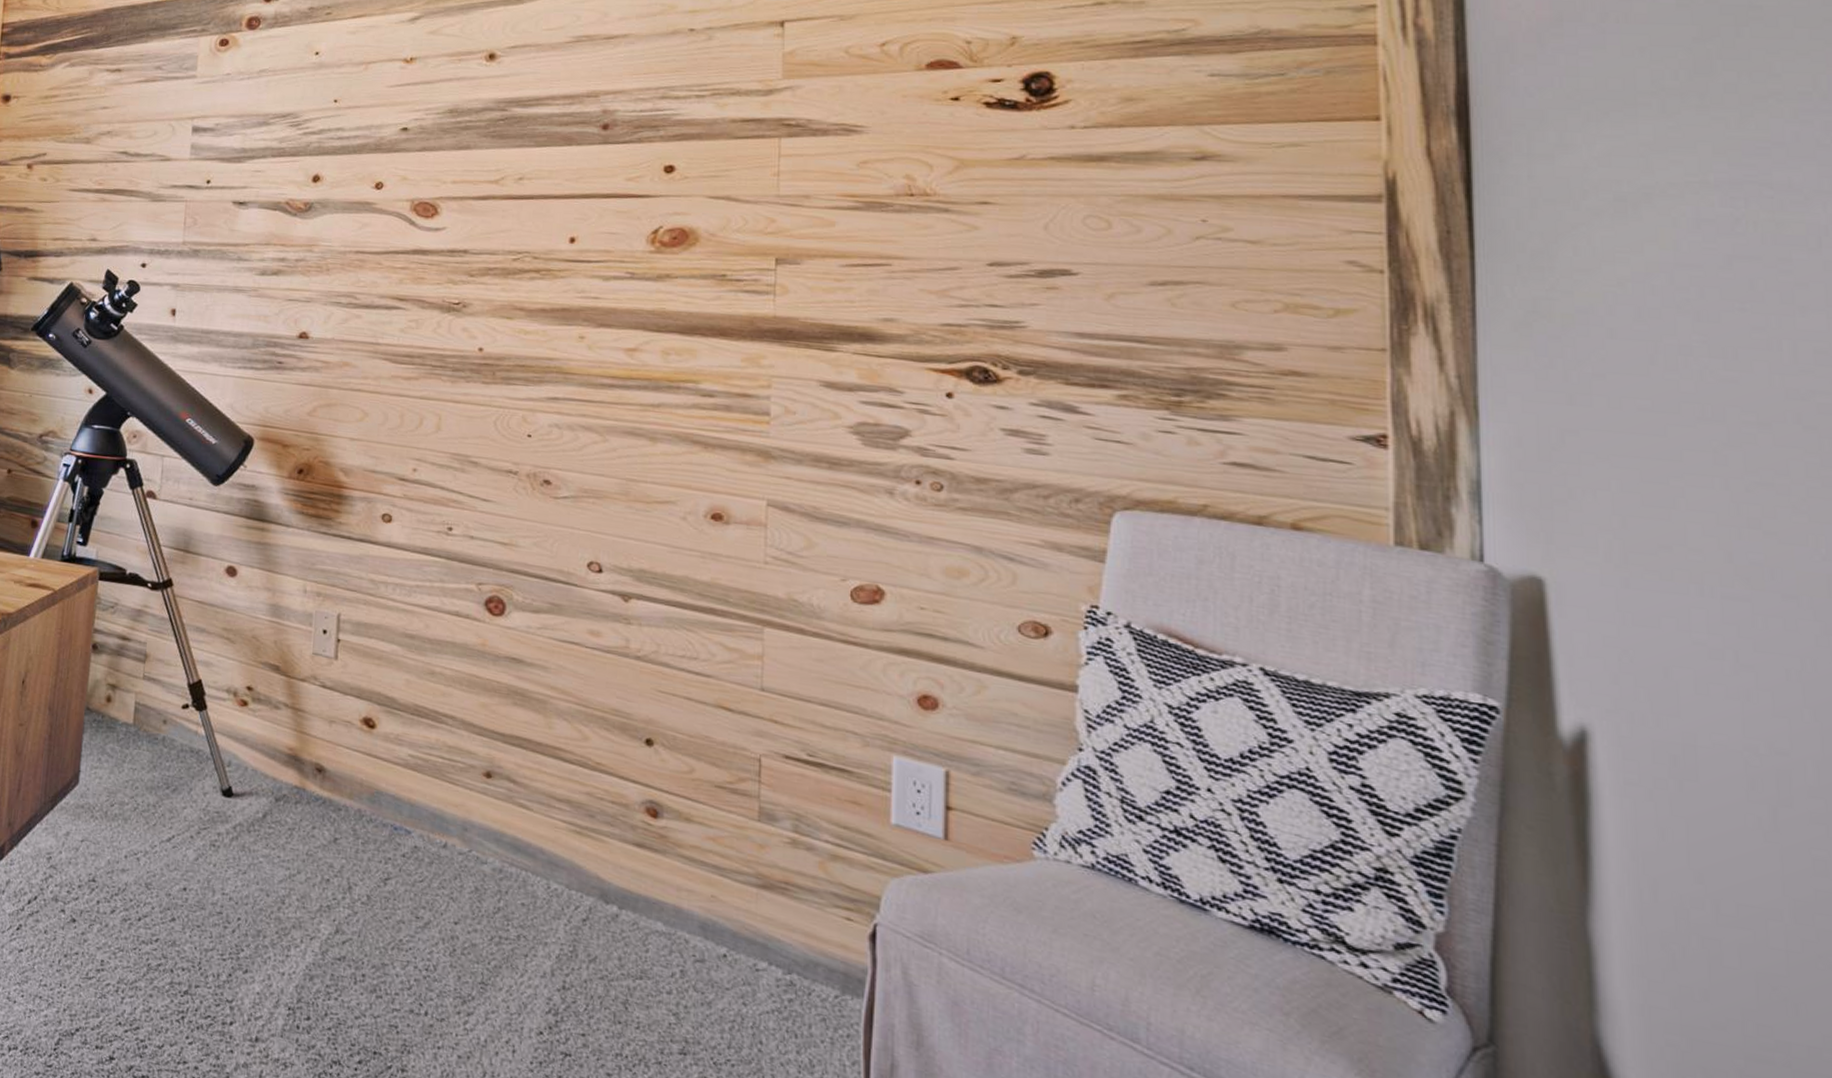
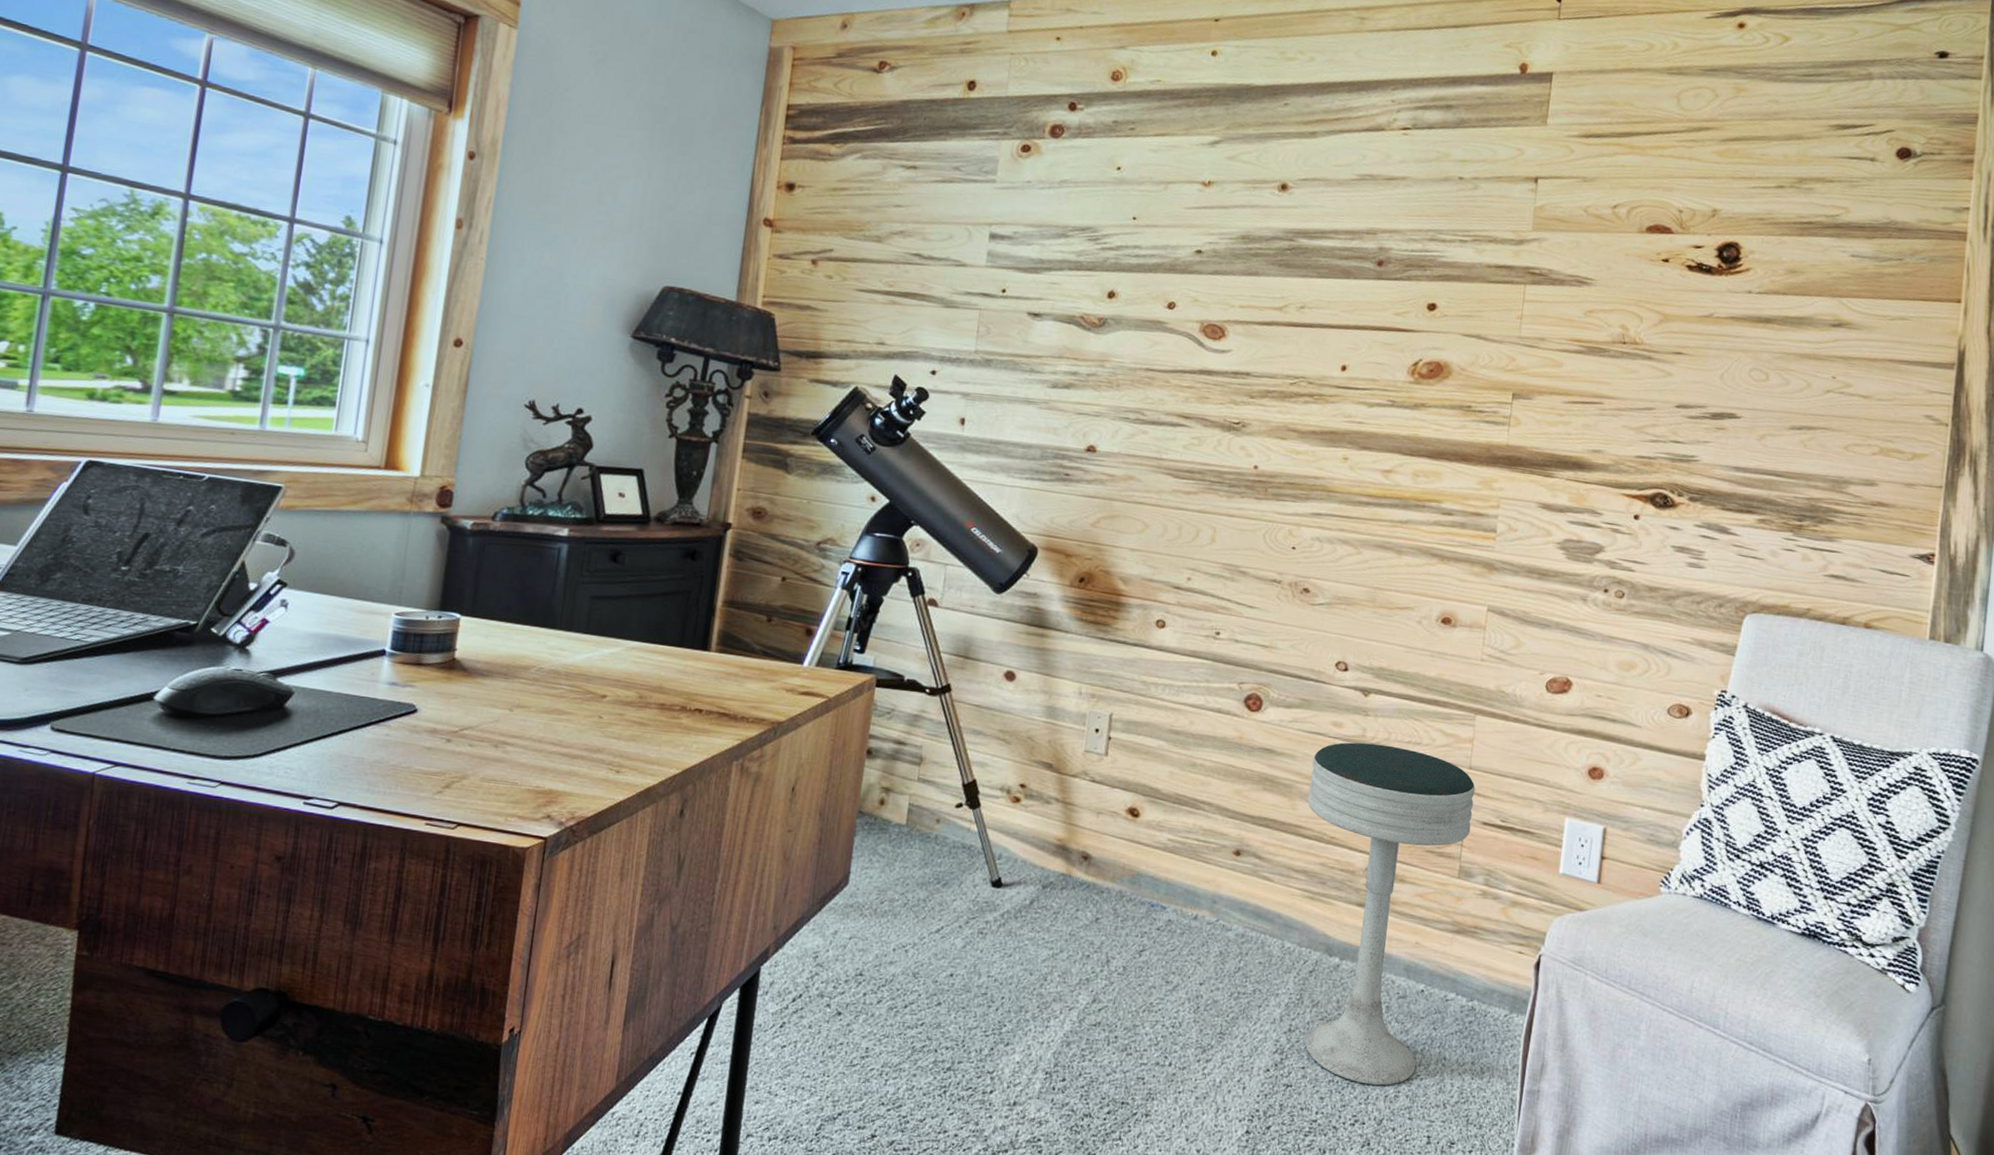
stool: none [565,654,771,1069] -> present [1304,742,1476,1086]

